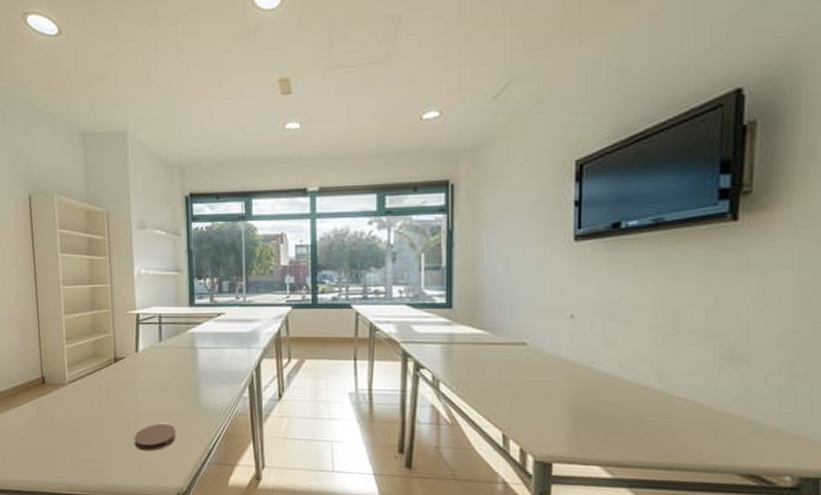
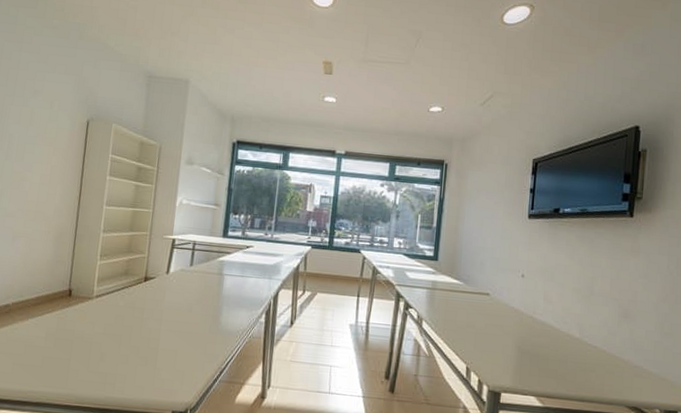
coaster: present [134,424,176,451] -> none [151,341,194,368]

